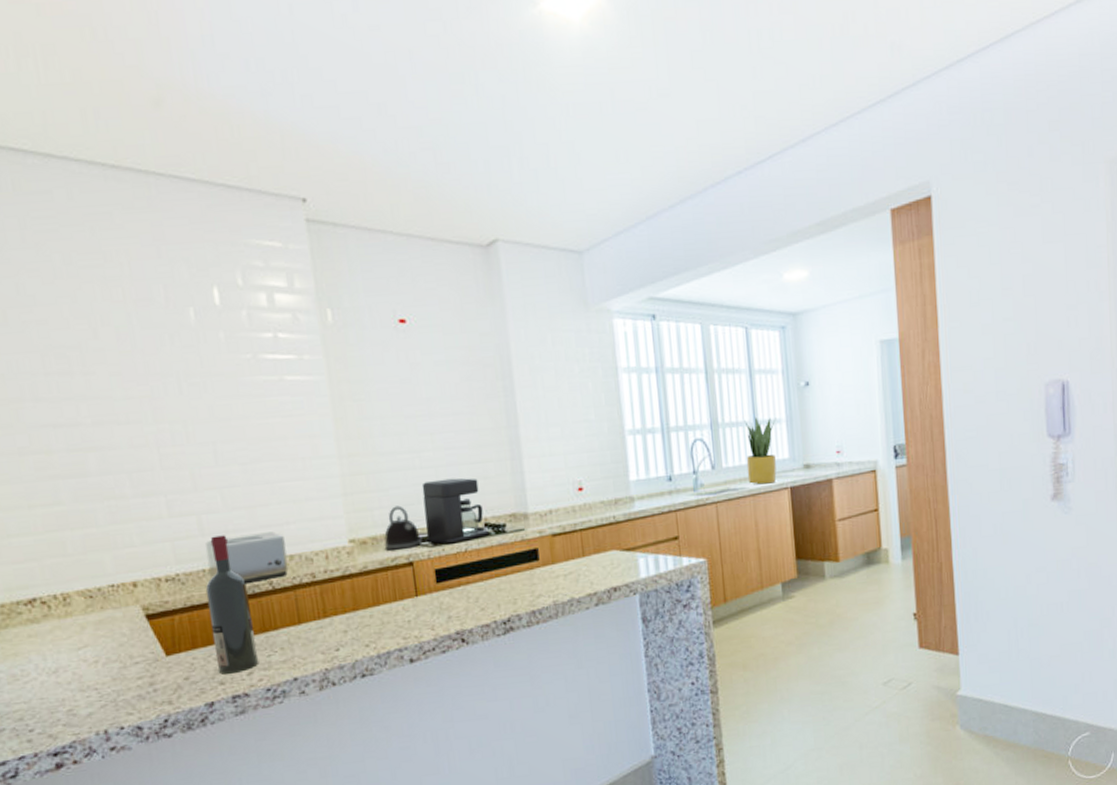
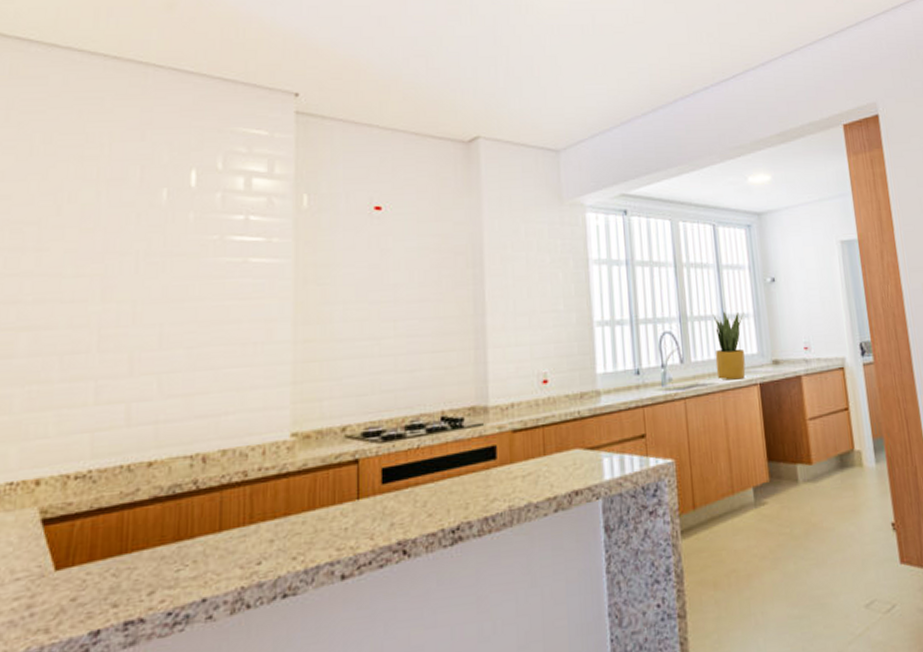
wine bottle: present [205,535,259,676] -> none [114,426,167,596]
toaster: present [206,531,289,583] -> none [128,423,220,482]
kettle: present [384,505,421,551] -> none [329,396,370,447]
coffee maker: present [422,478,489,546] -> none [377,367,444,441]

